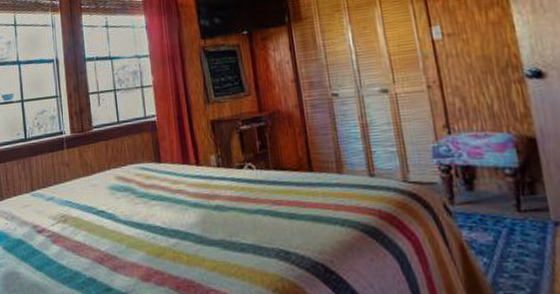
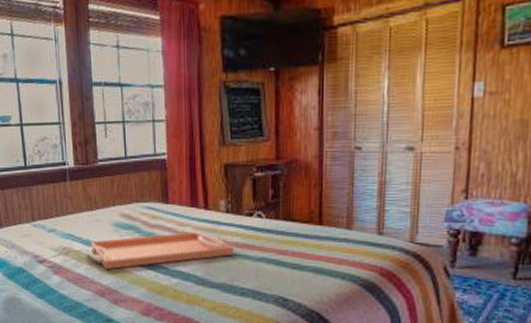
serving tray: none [85,189,229,235] -> present [88,232,234,270]

